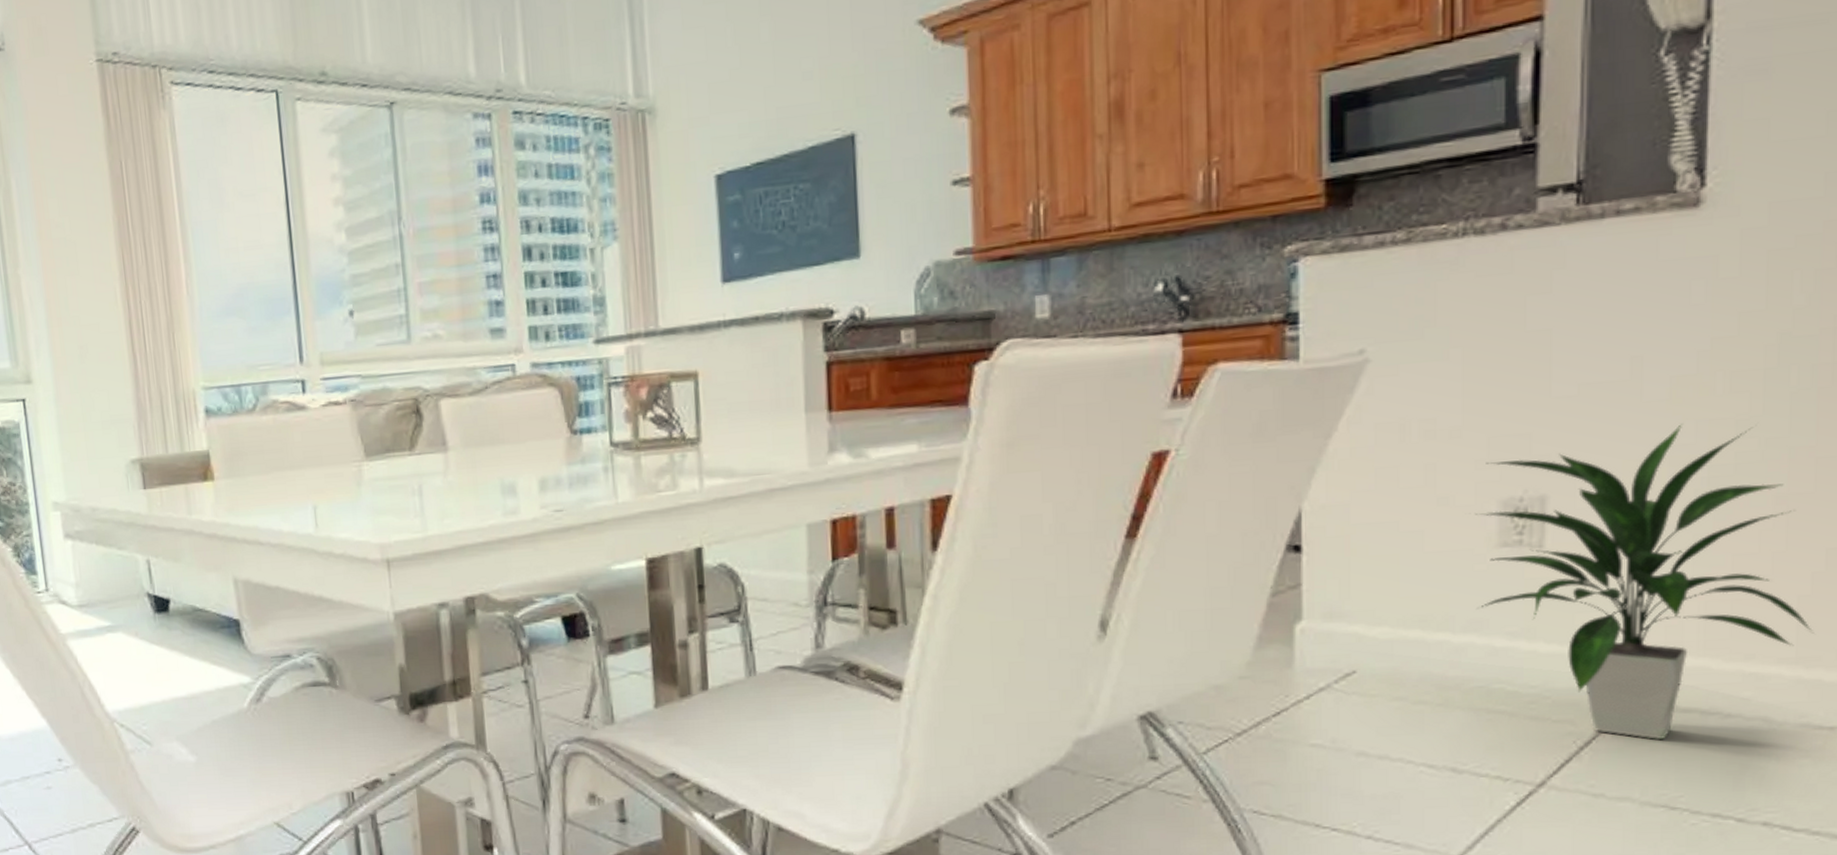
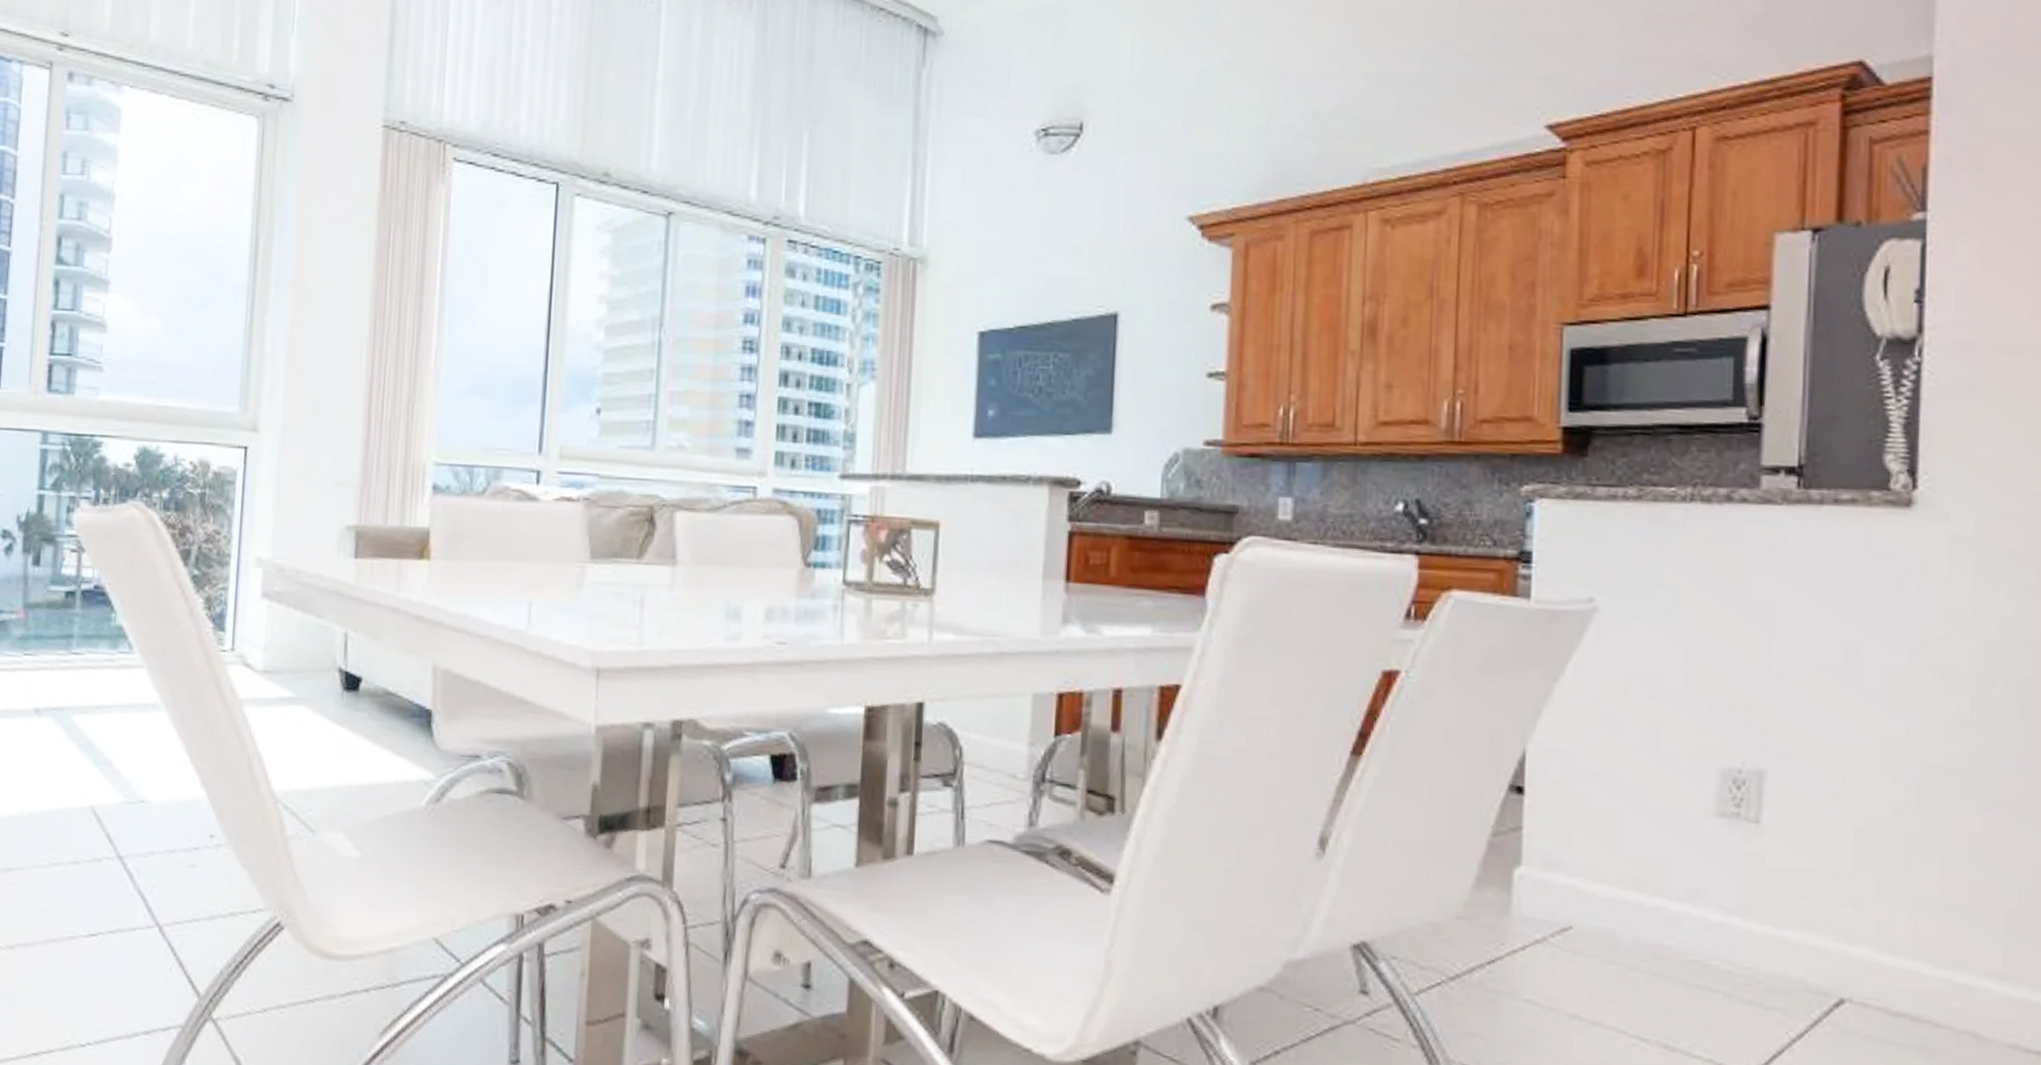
indoor plant: present [1474,424,1814,741] -> none [1694,717,2021,1043]

